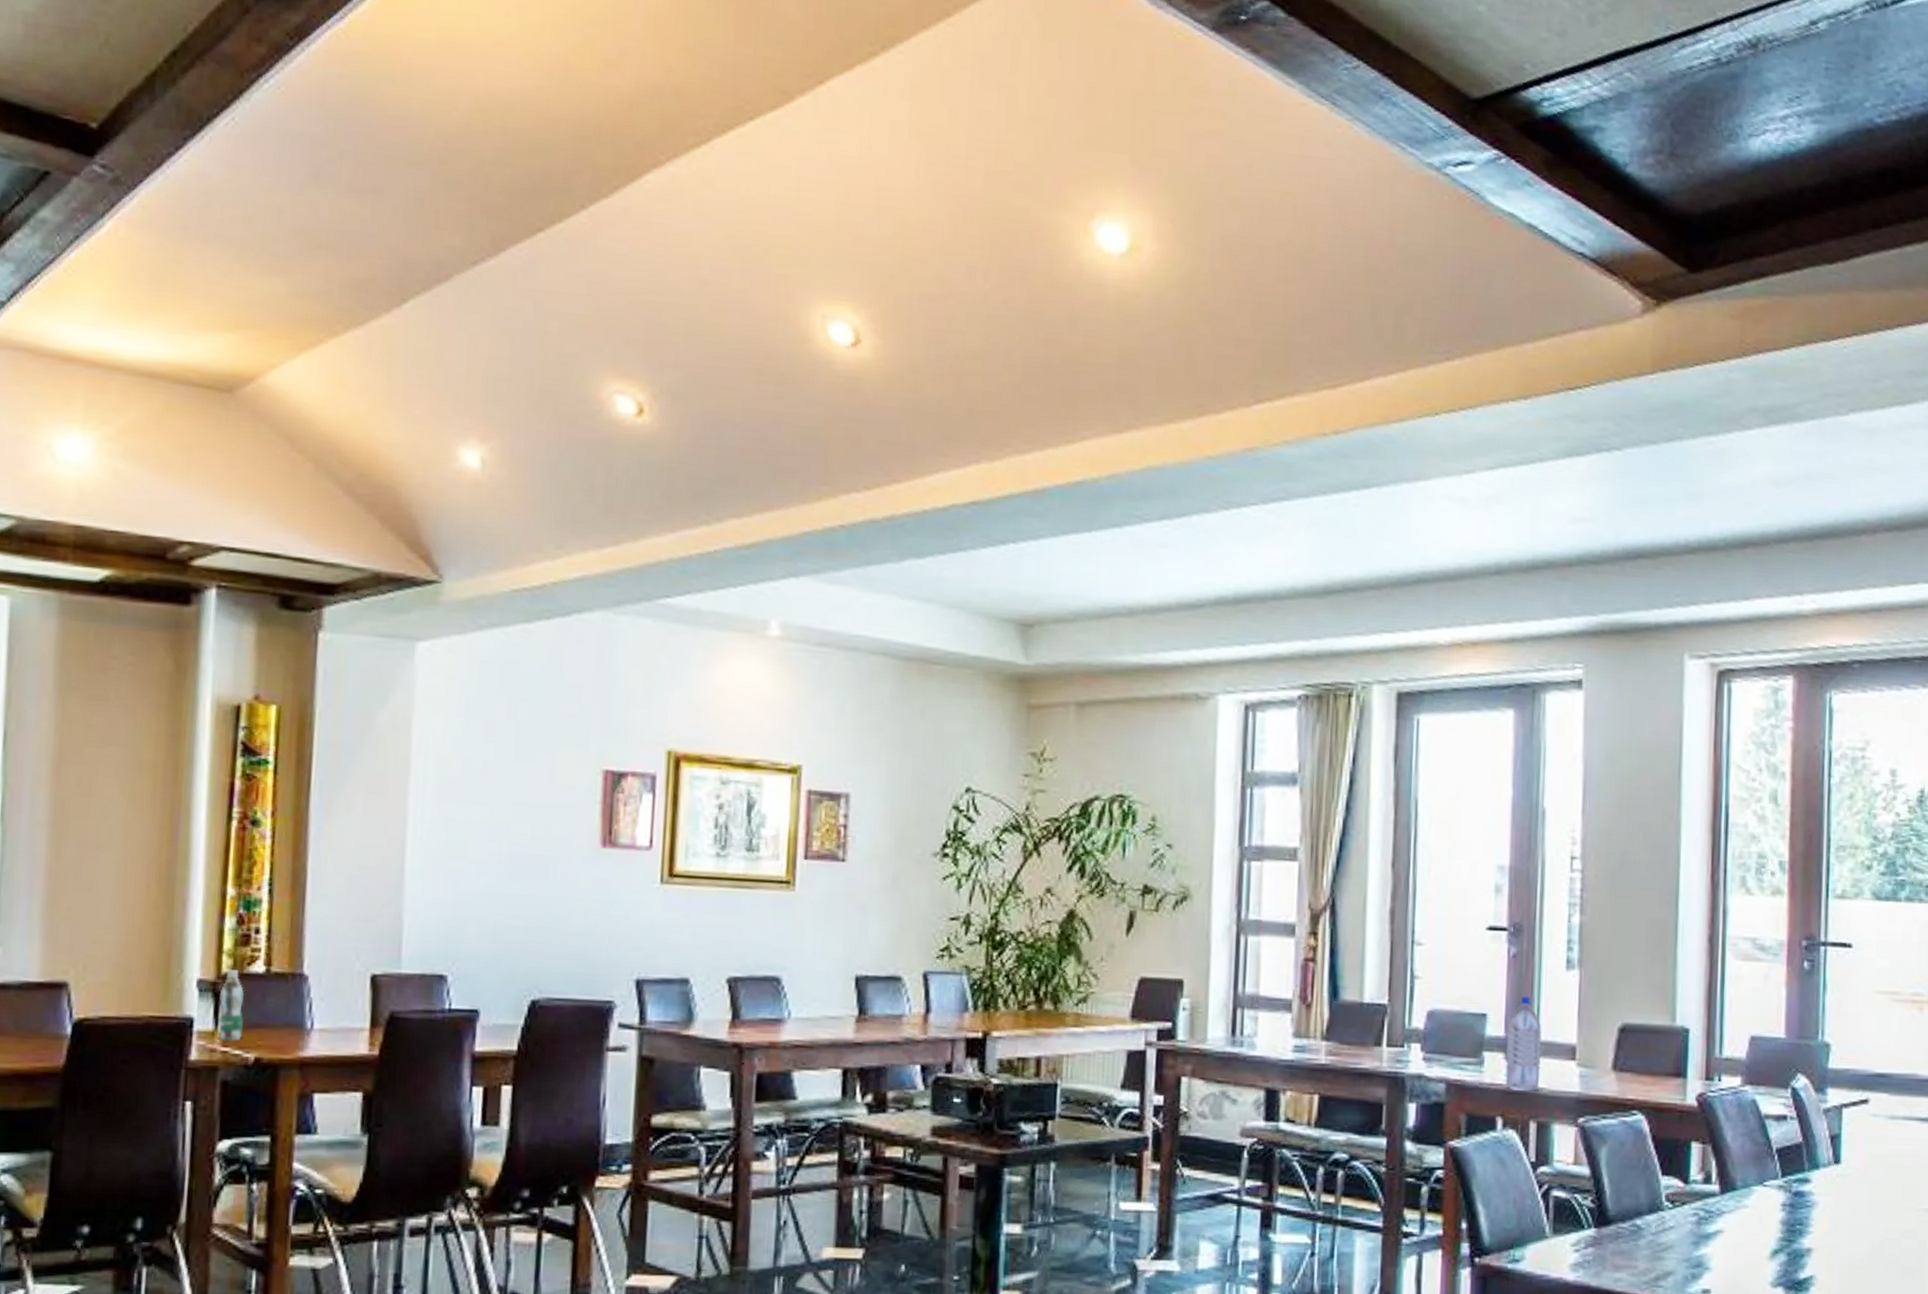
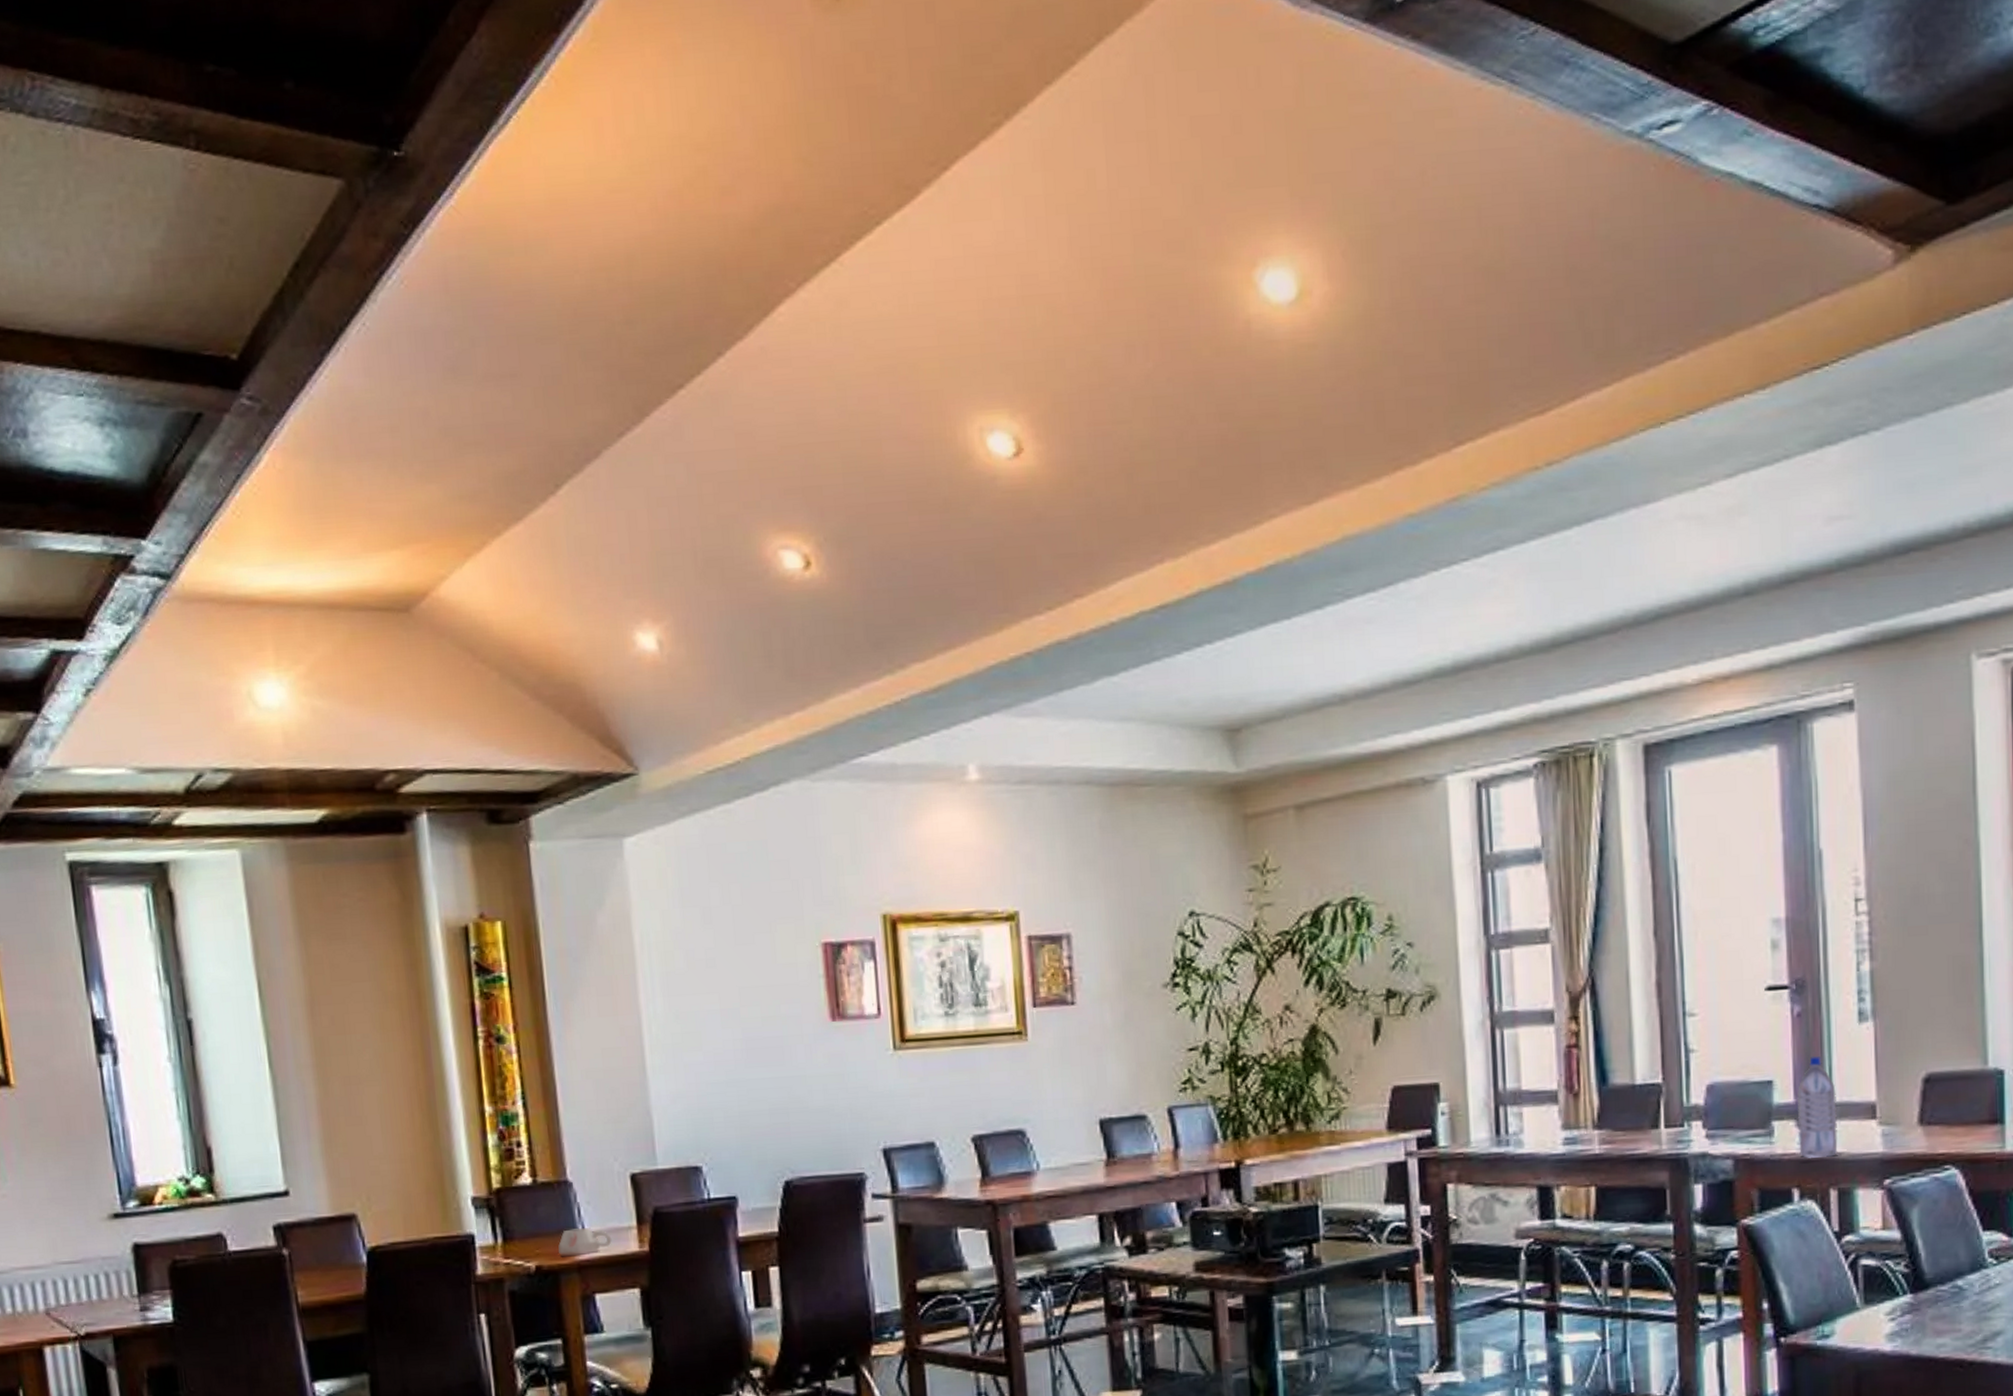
bottle: present [218,970,245,1043] -> none [494,1184,521,1255]
cup: none [281,1023,341,1053] -> present [557,1227,612,1257]

